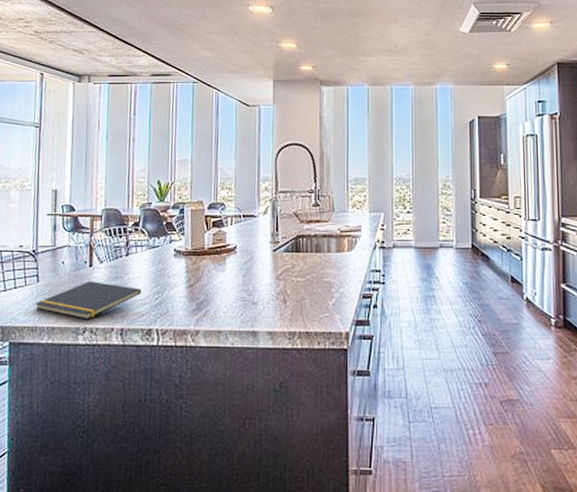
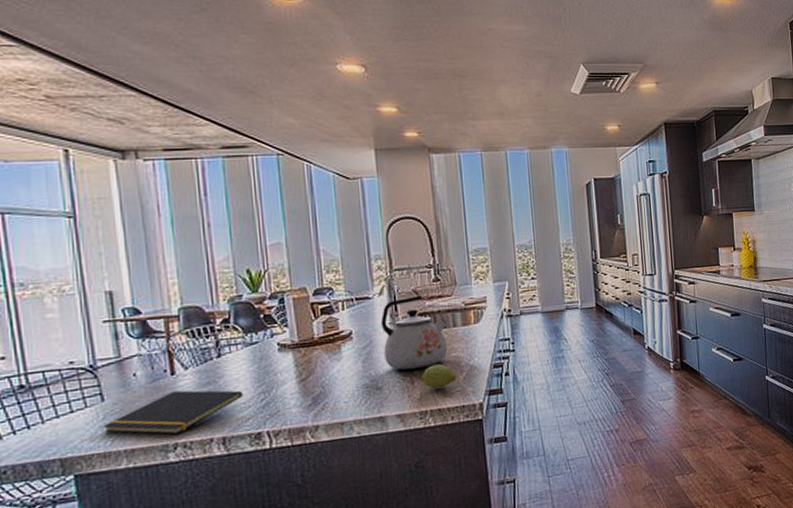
kettle: none [262,218,321,290] -> present [380,295,448,370]
fruit: none [292,287,326,311] -> present [420,364,456,389]

